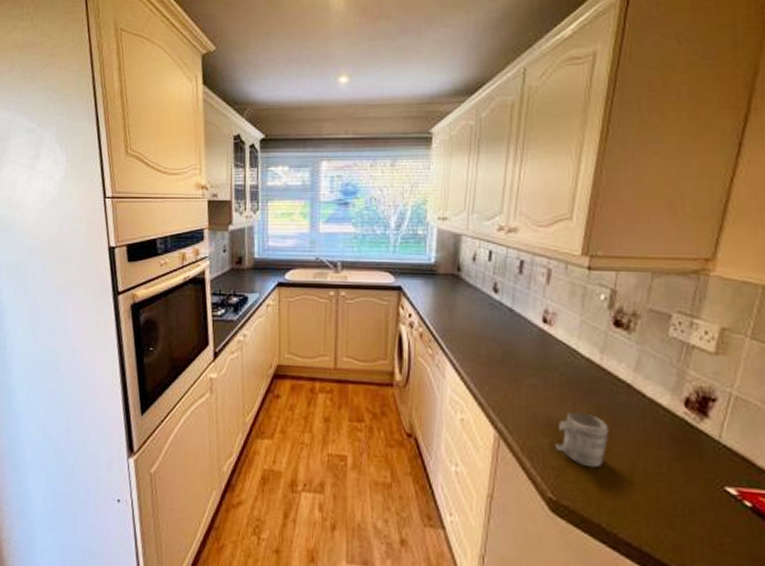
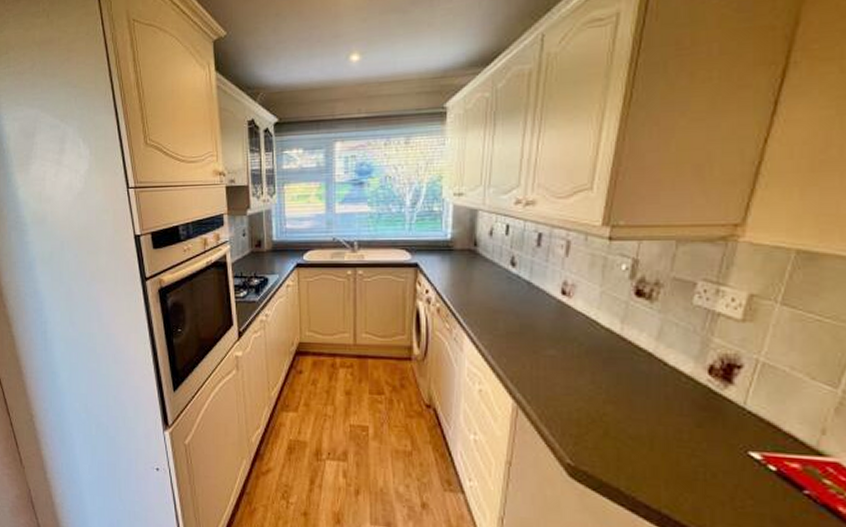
mug: present [556,412,610,468] -> none [574,381,629,435]

